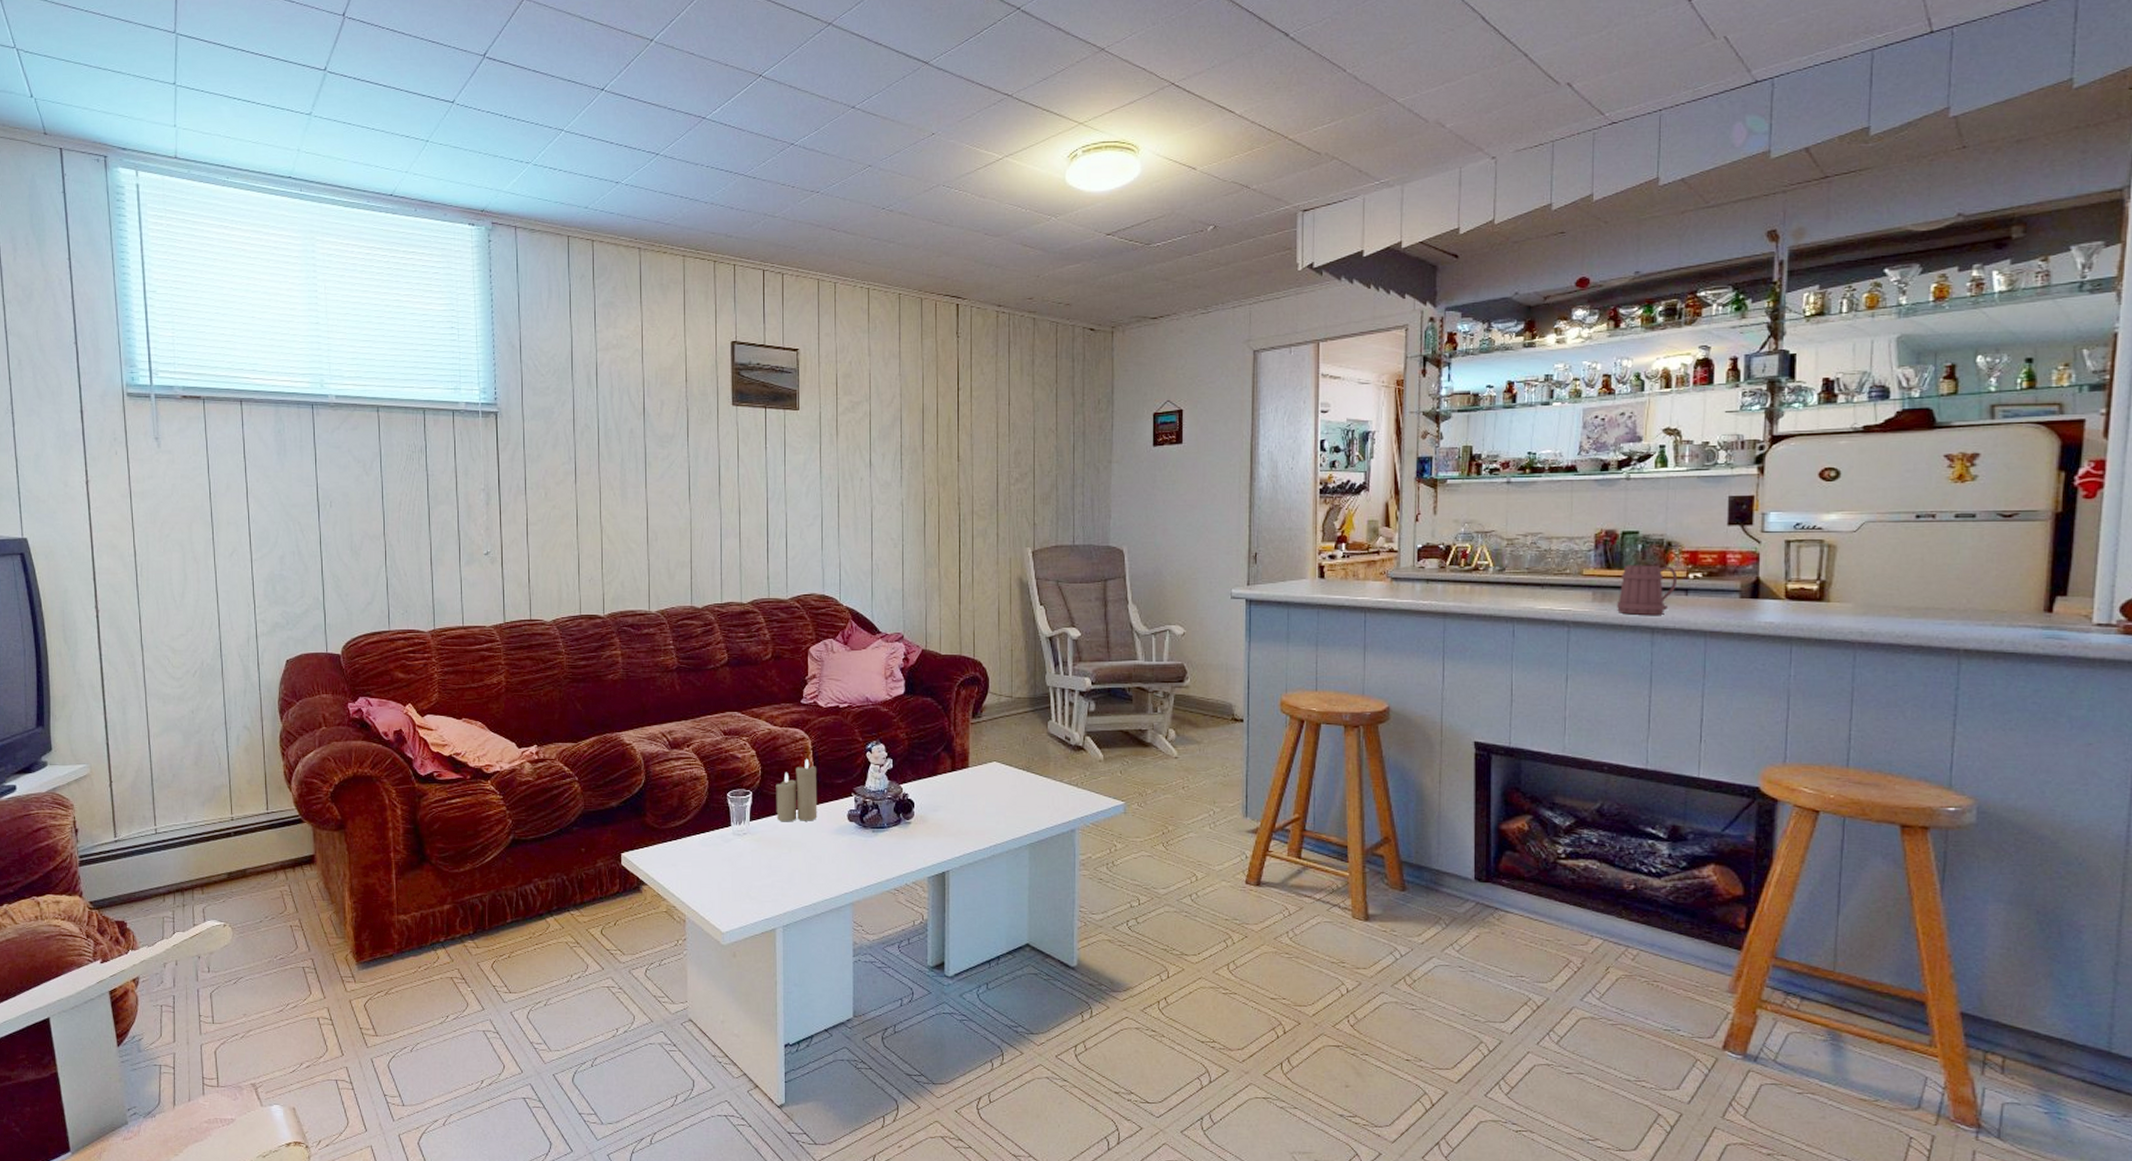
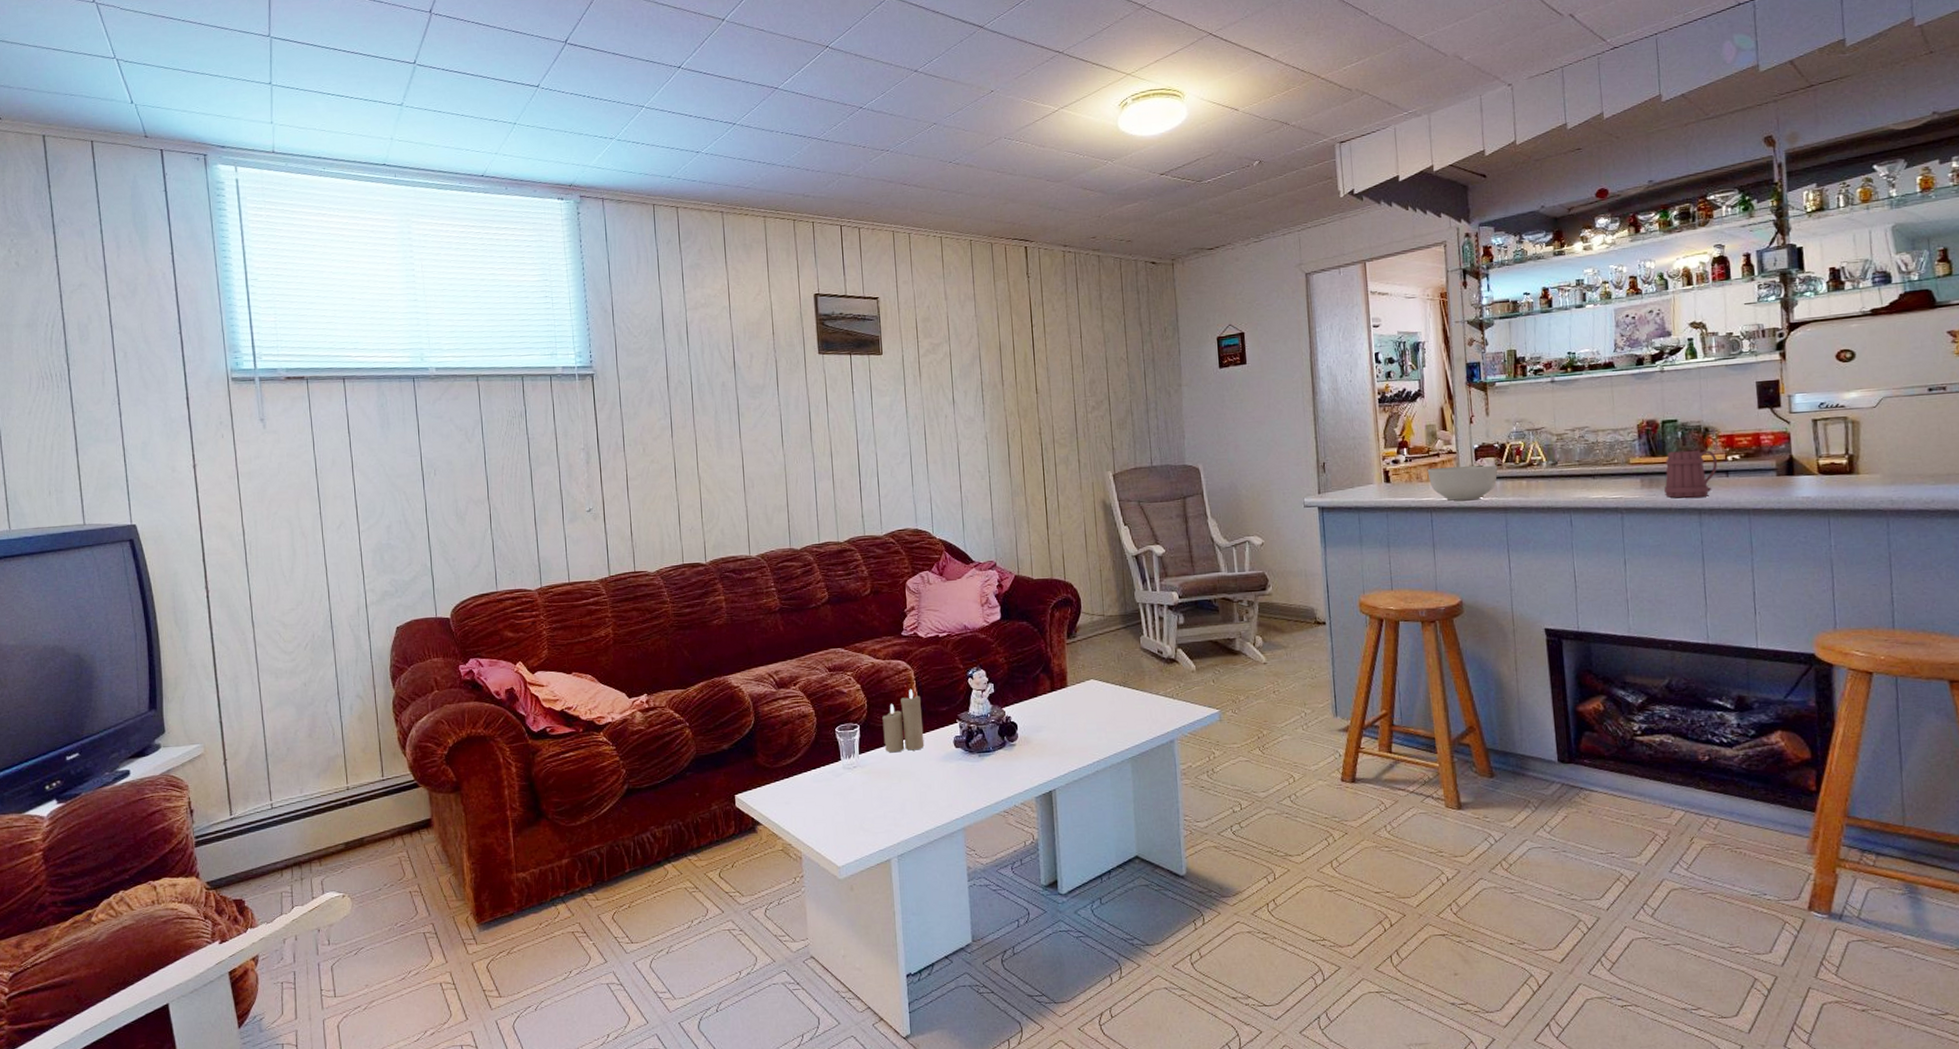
bowl: none [1365,566,1441,603] -> present [1427,465,1498,501]

